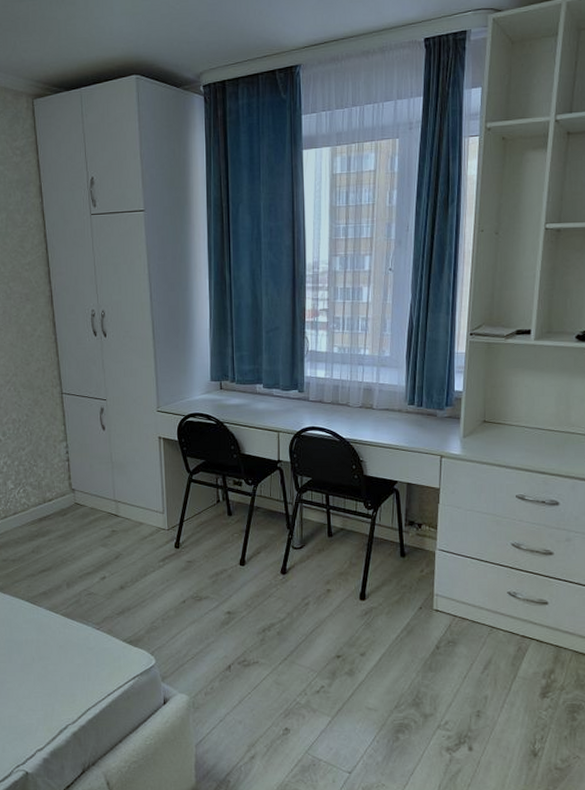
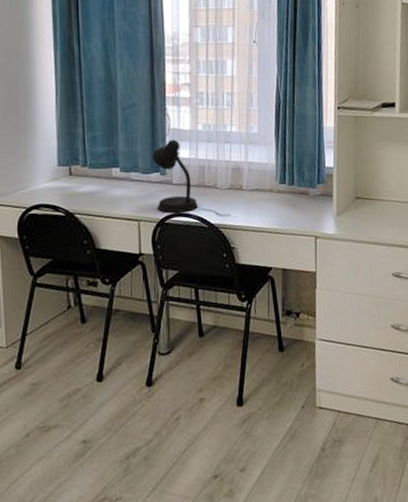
desk lamp: none [291,360,361,432] -> present [151,139,231,216]

